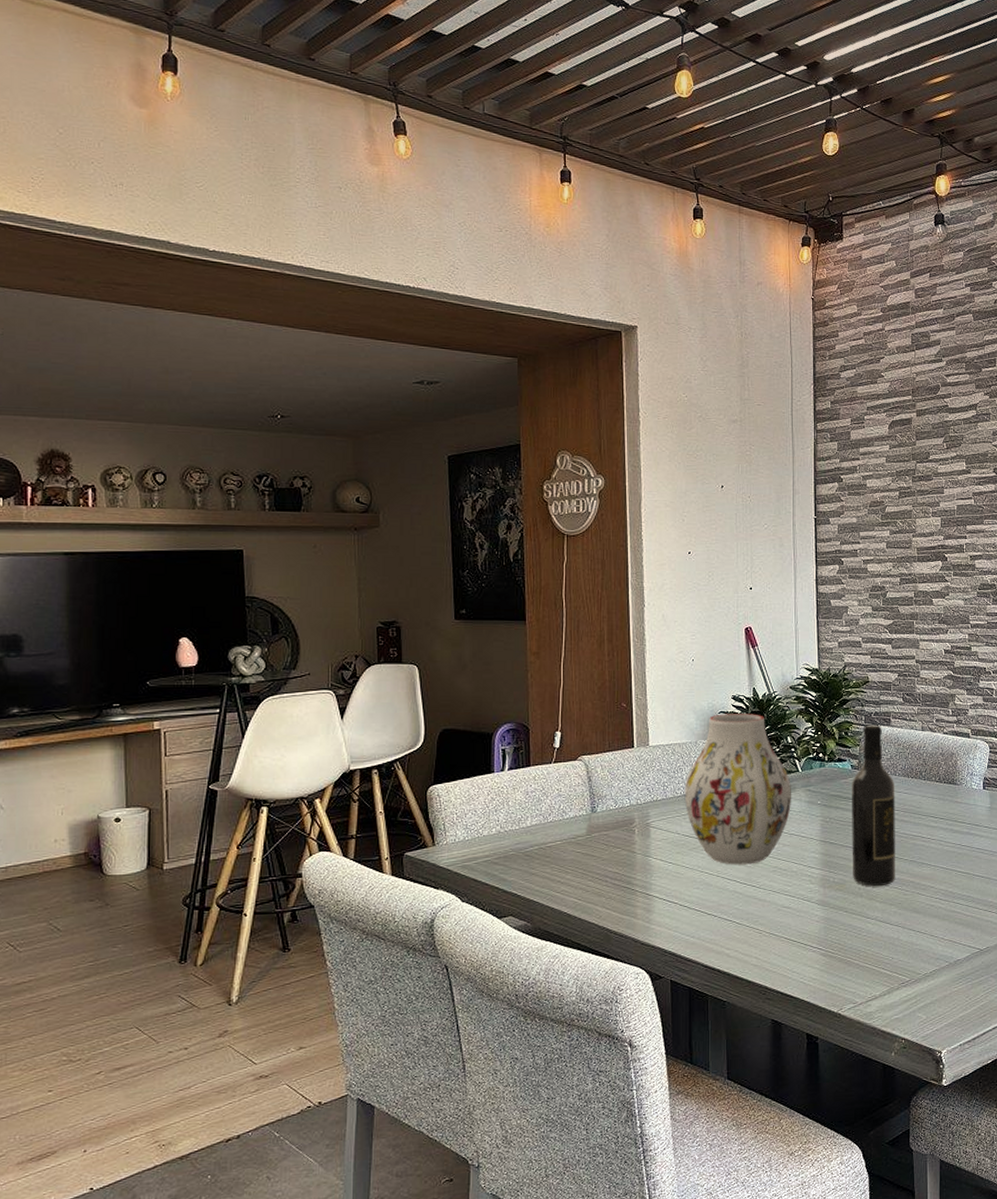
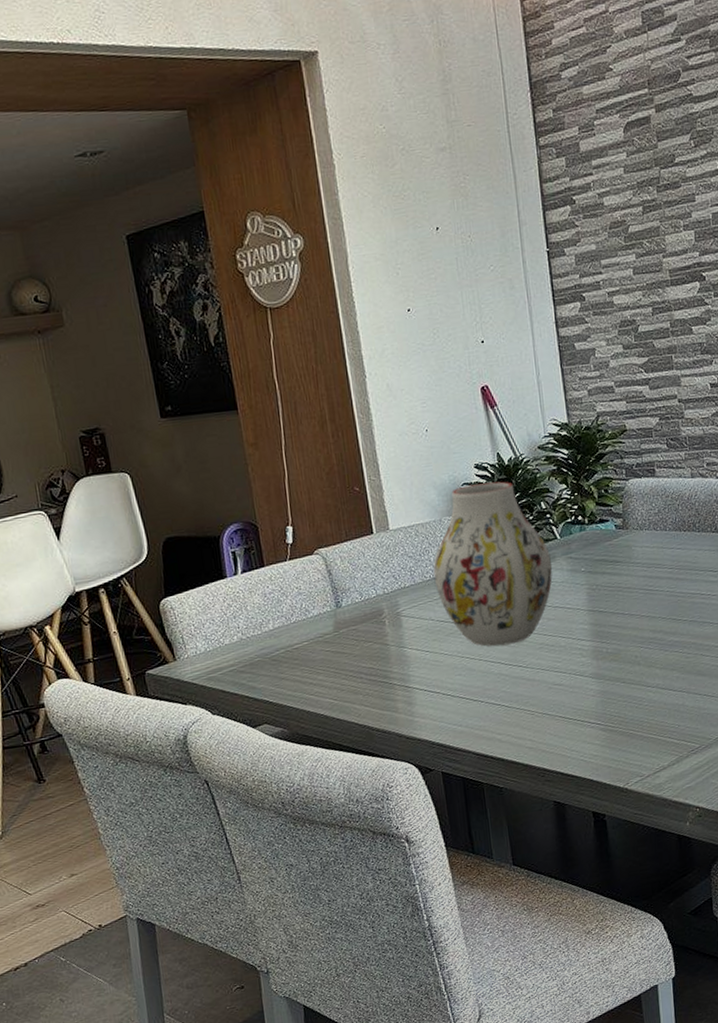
wine bottle: present [852,724,895,886] -> none [617,477,675,653]

